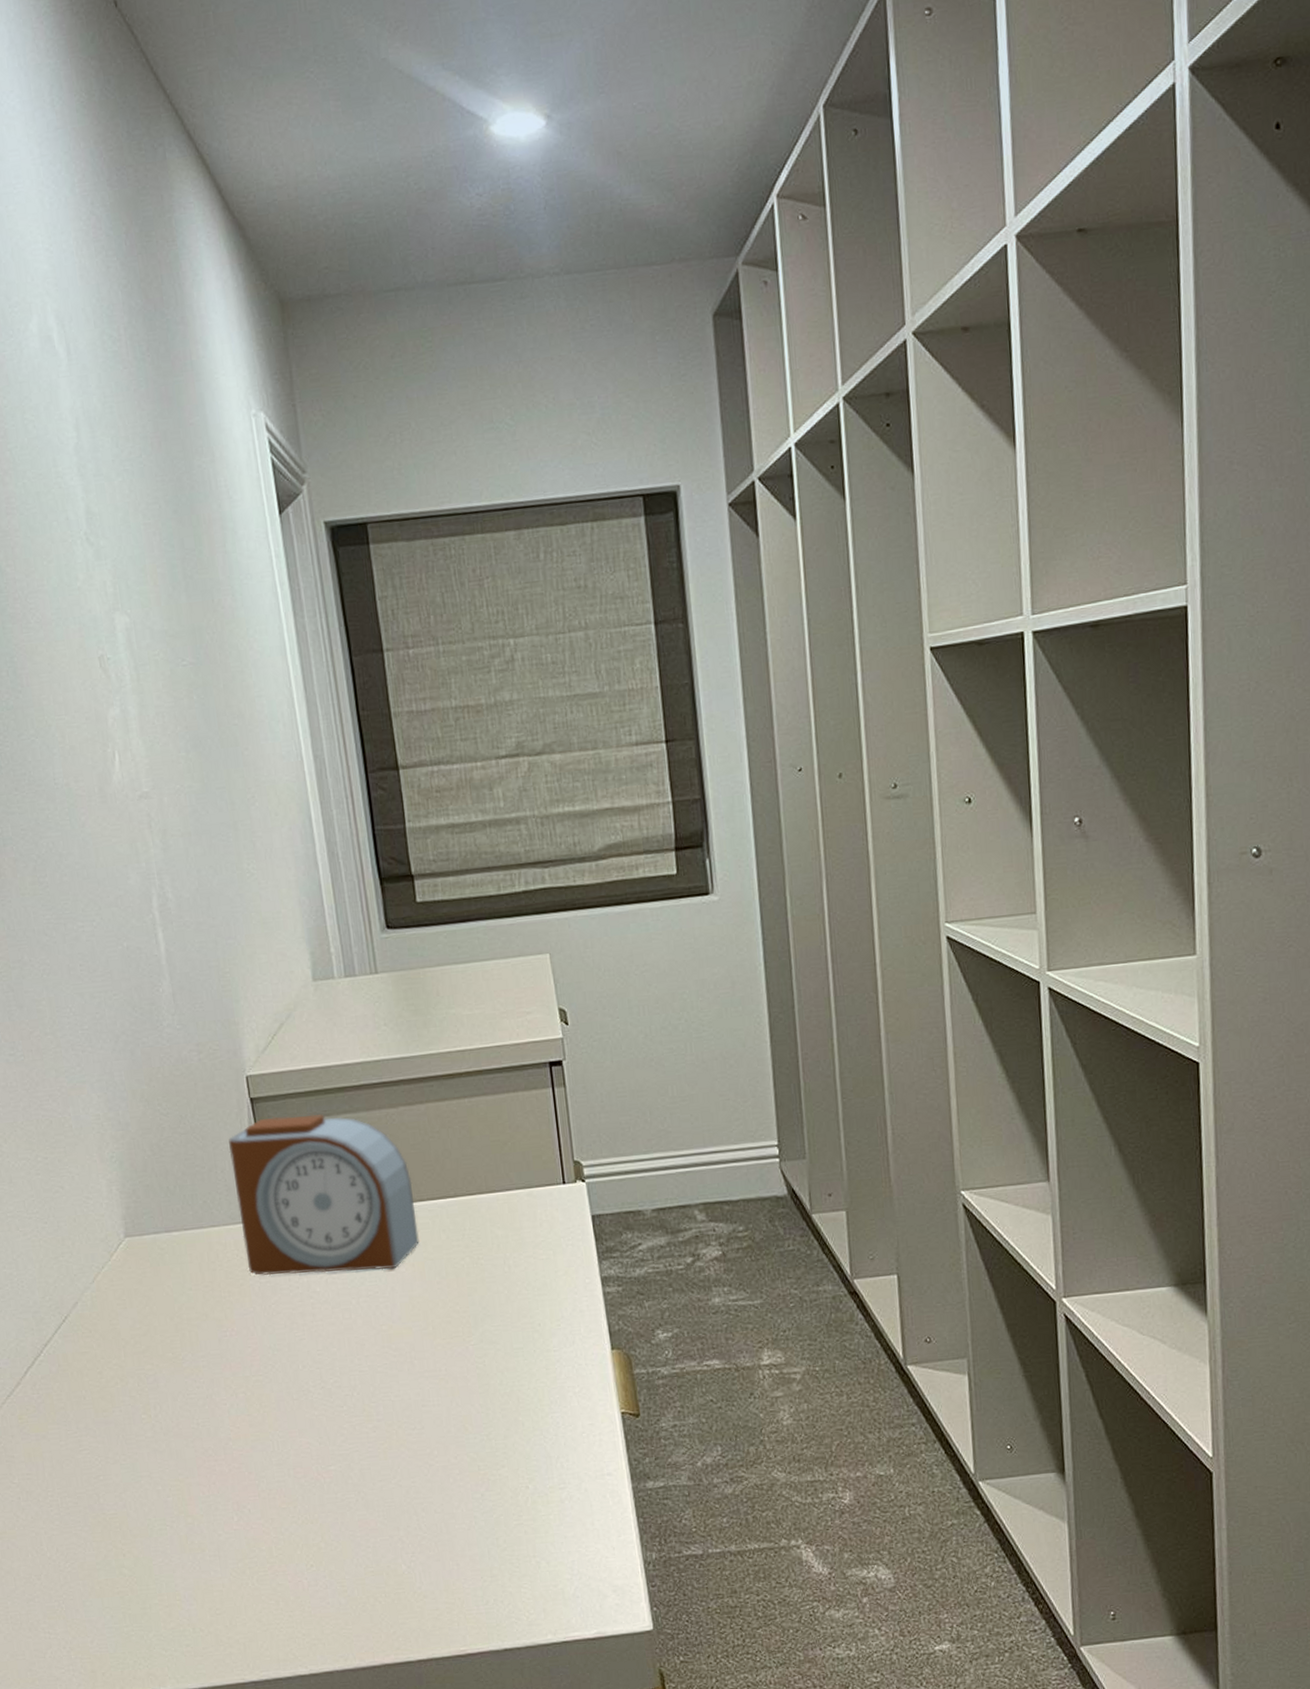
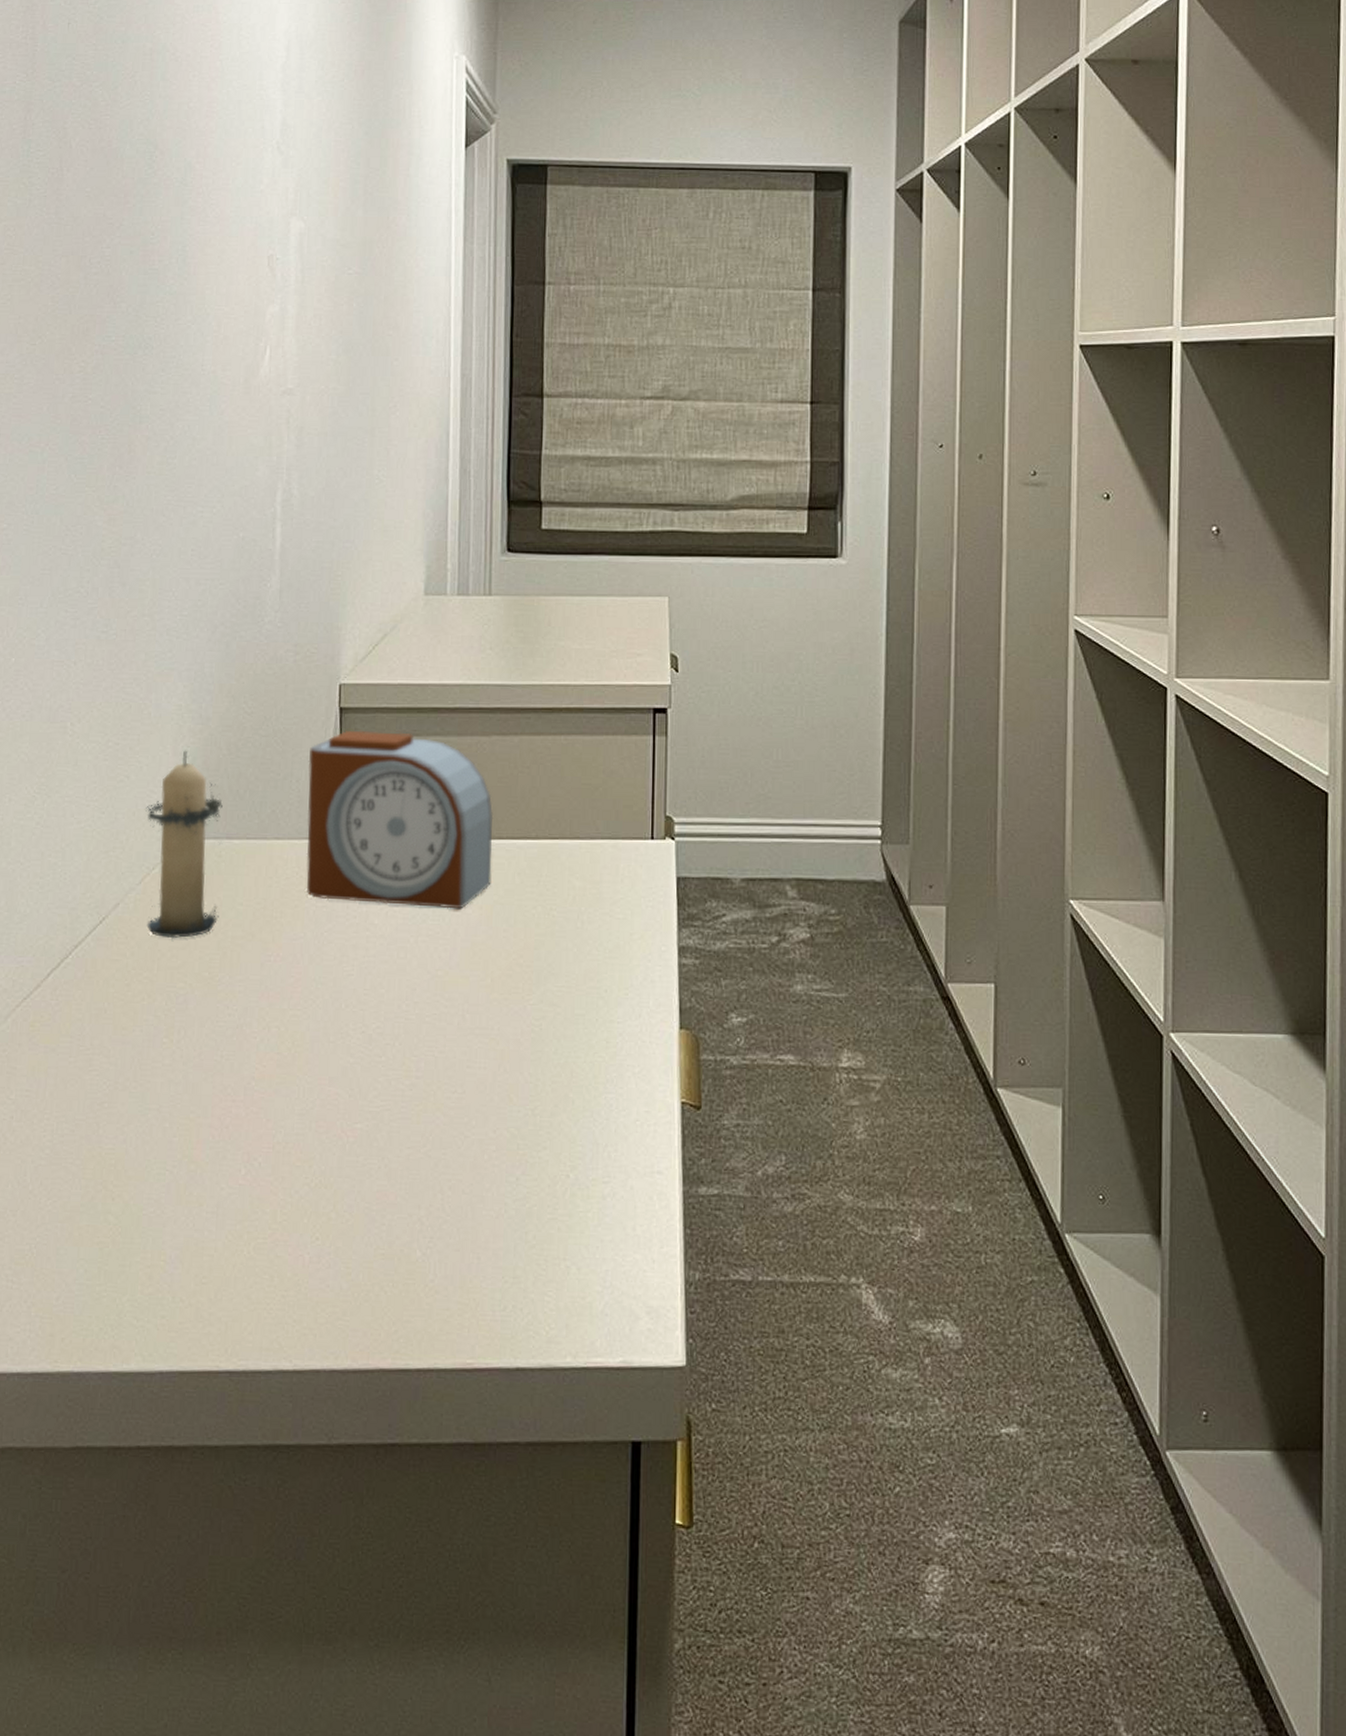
candle: none [85,1156,172,1328] -> present [146,750,223,939]

